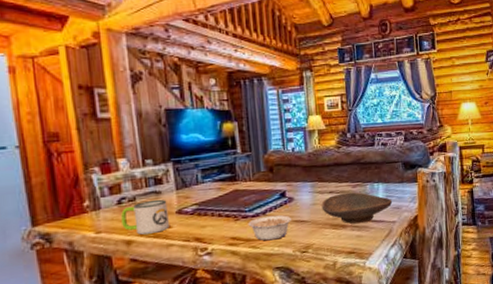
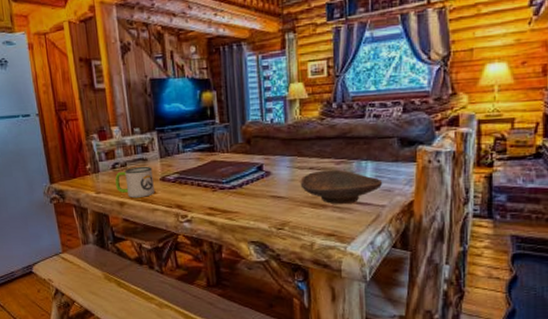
legume: present [248,214,292,241] -> none [225,188,269,214]

